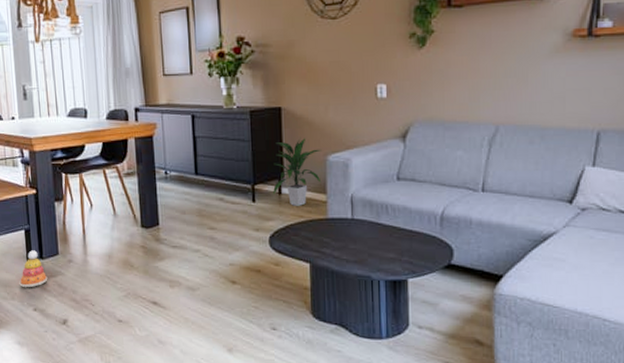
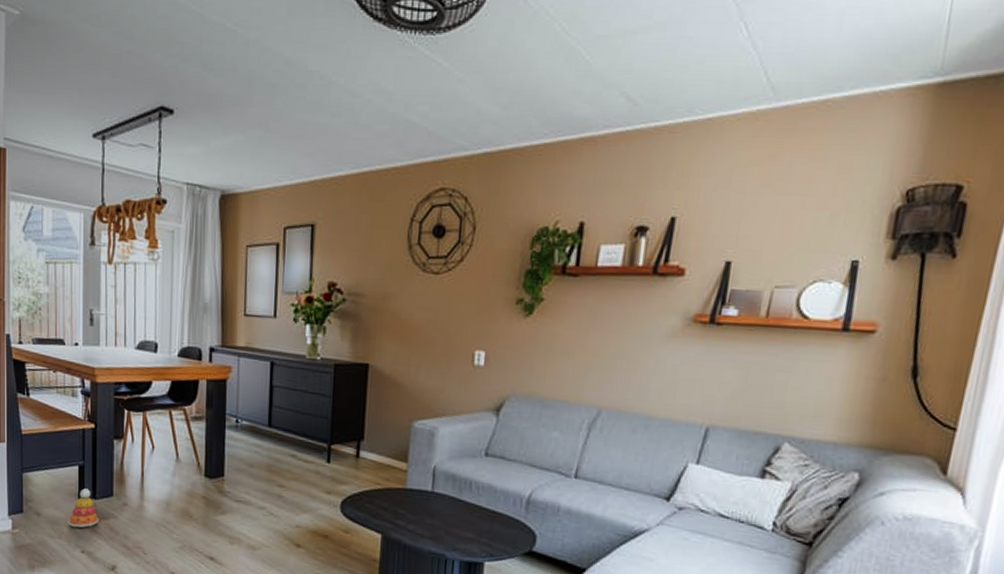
indoor plant: present [273,138,322,206] -> none [350,399,408,472]

